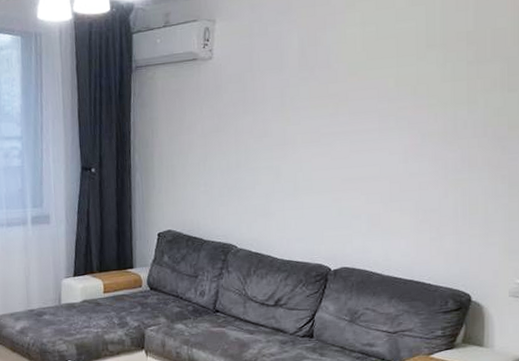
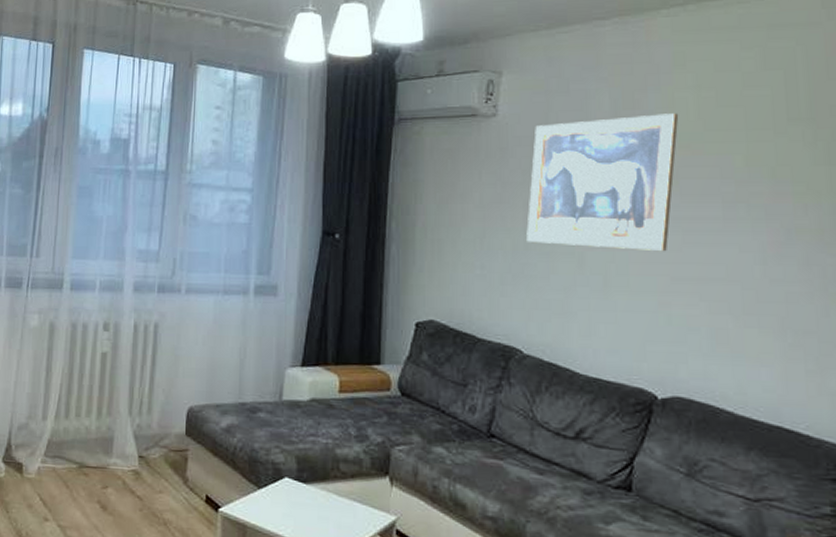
wall art: none [237,47,349,162] -> present [526,113,679,252]

